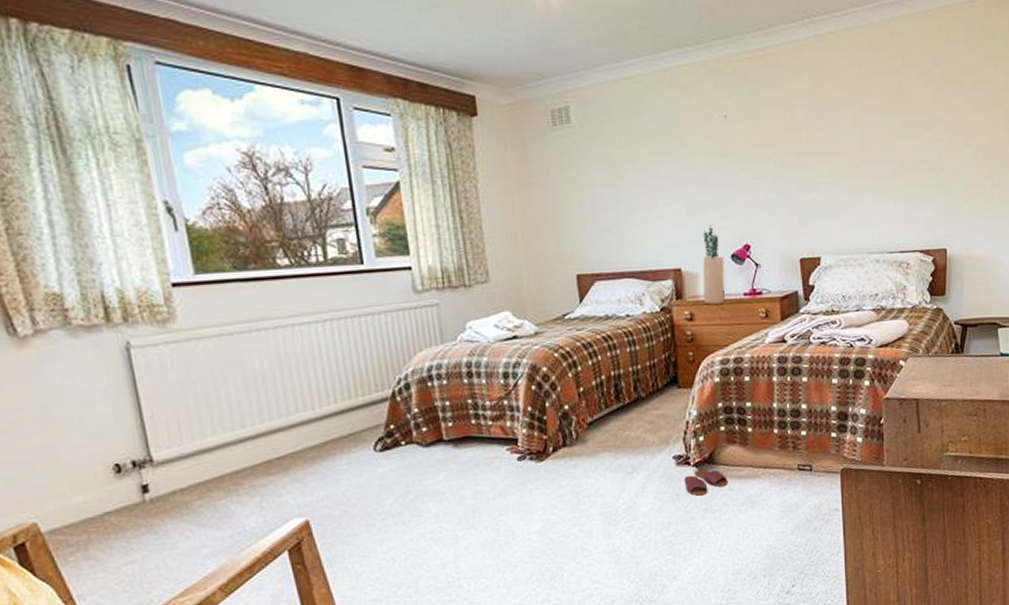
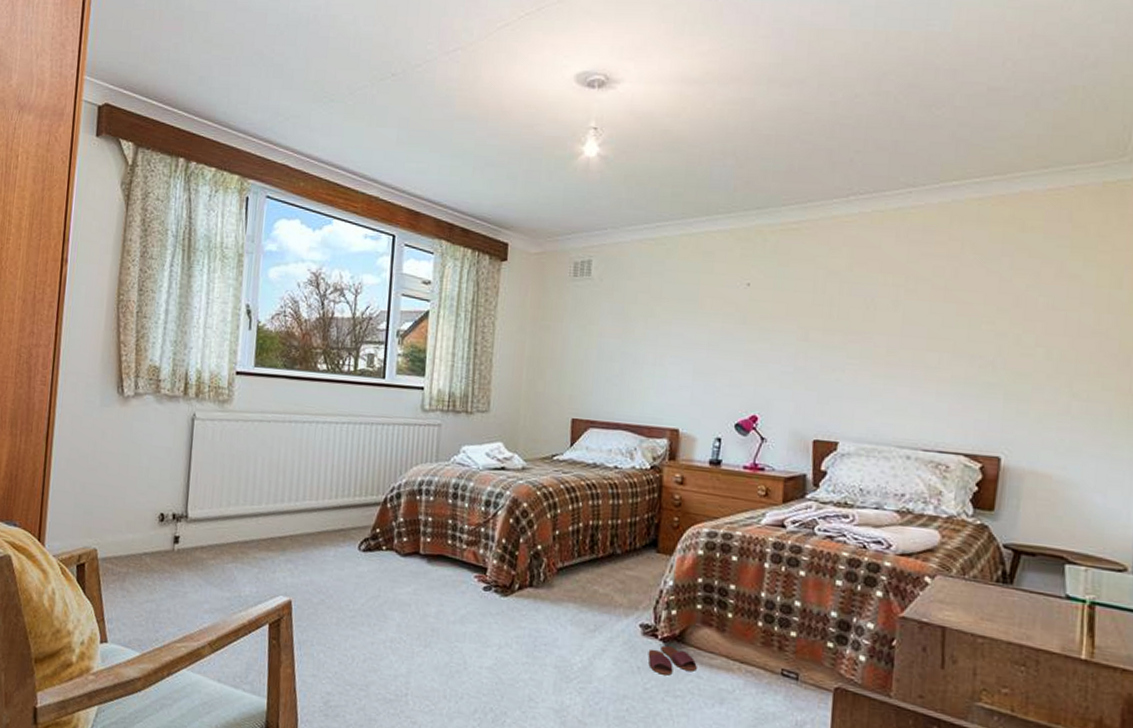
vase: present [703,224,725,305] -> none [698,389,727,473]

